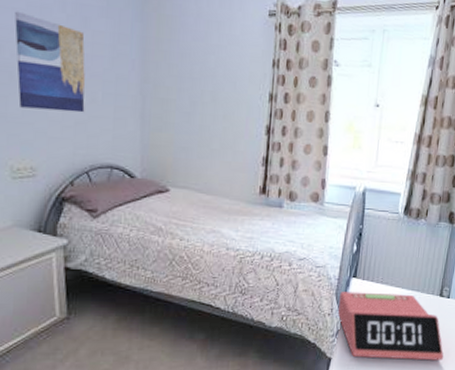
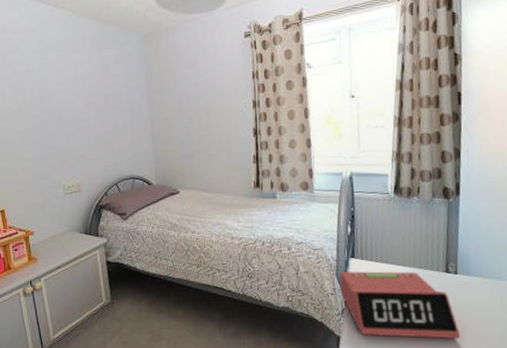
wall art: present [15,11,86,113] -> none [58,70,112,140]

